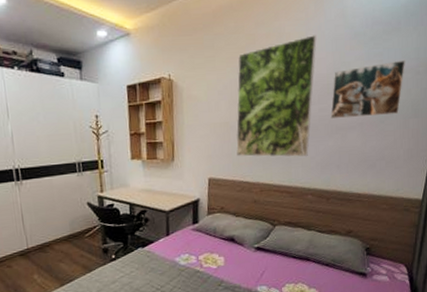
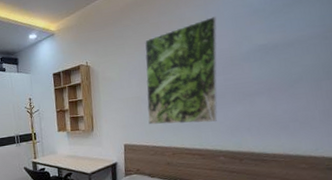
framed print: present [330,60,406,120] -> none [236,28,311,87]

